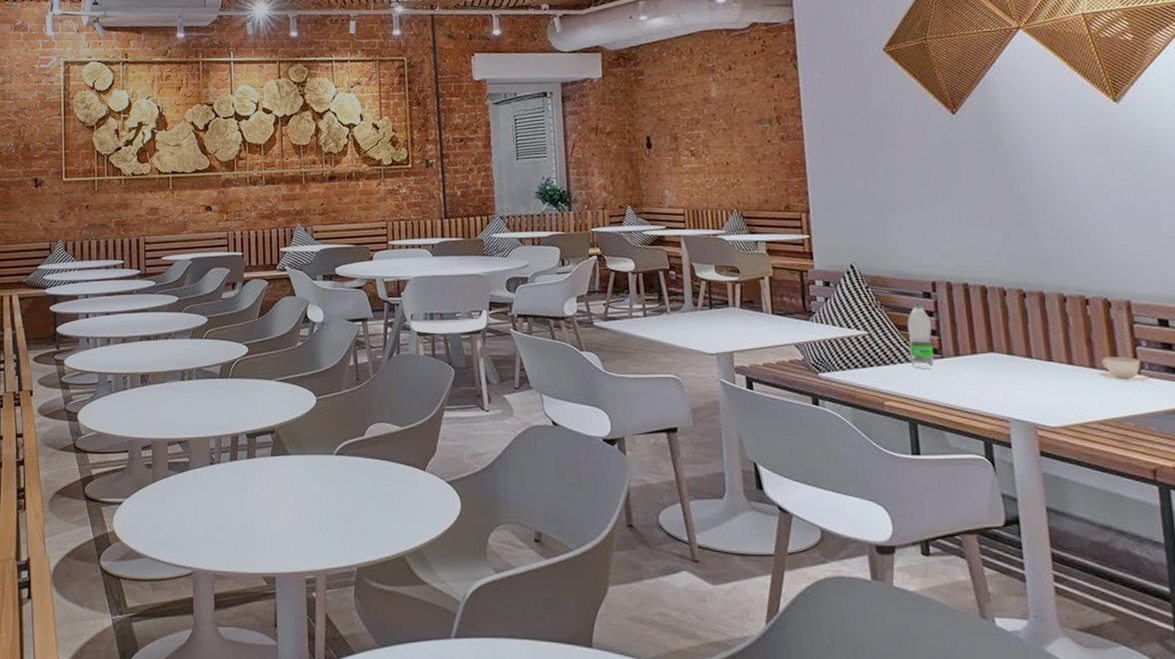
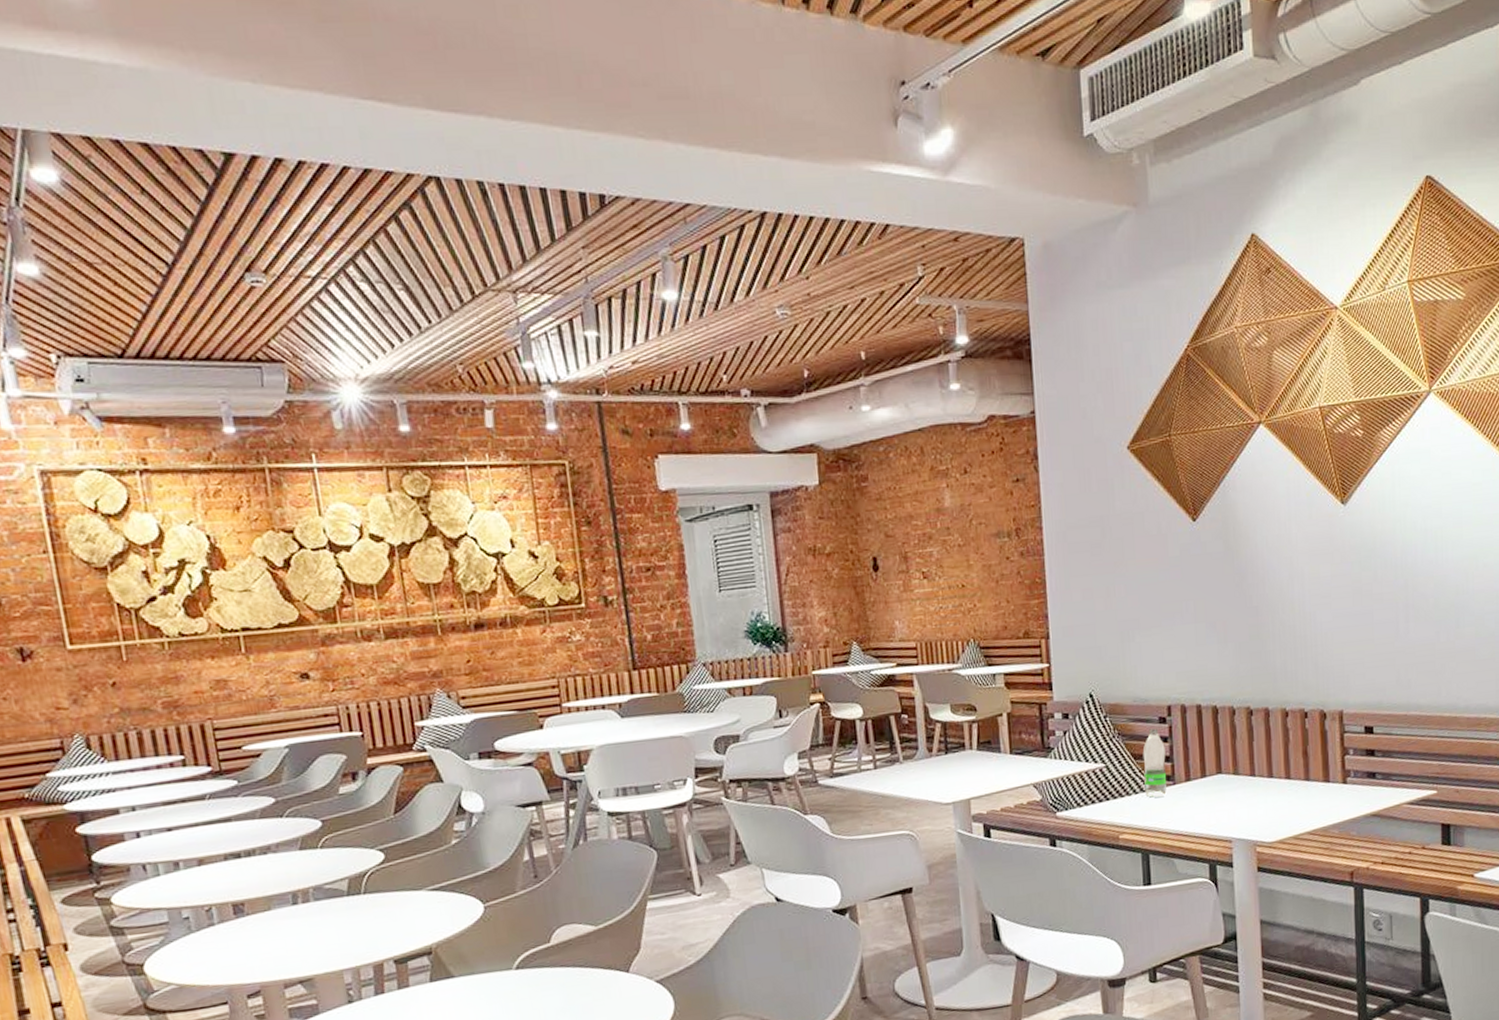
teacup: present [1097,356,1150,382] -> none [1310,766,1354,791]

